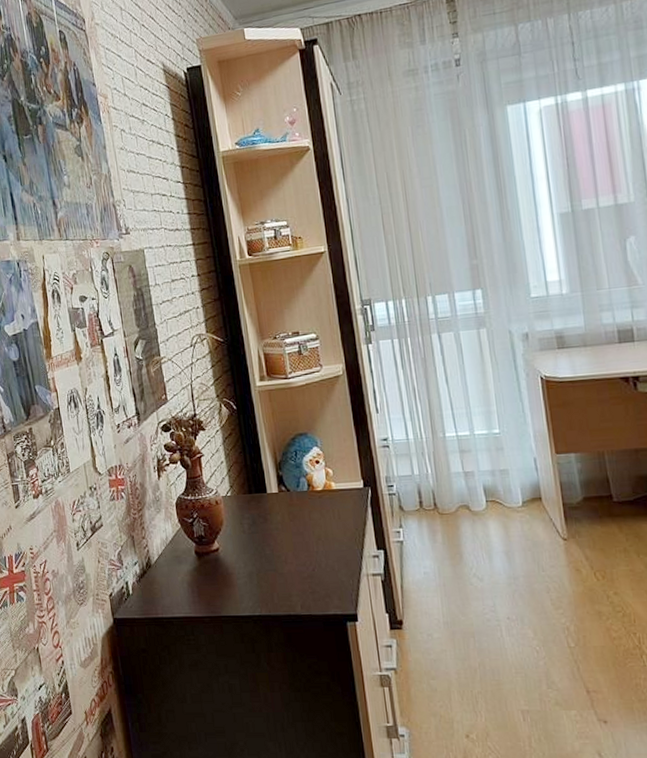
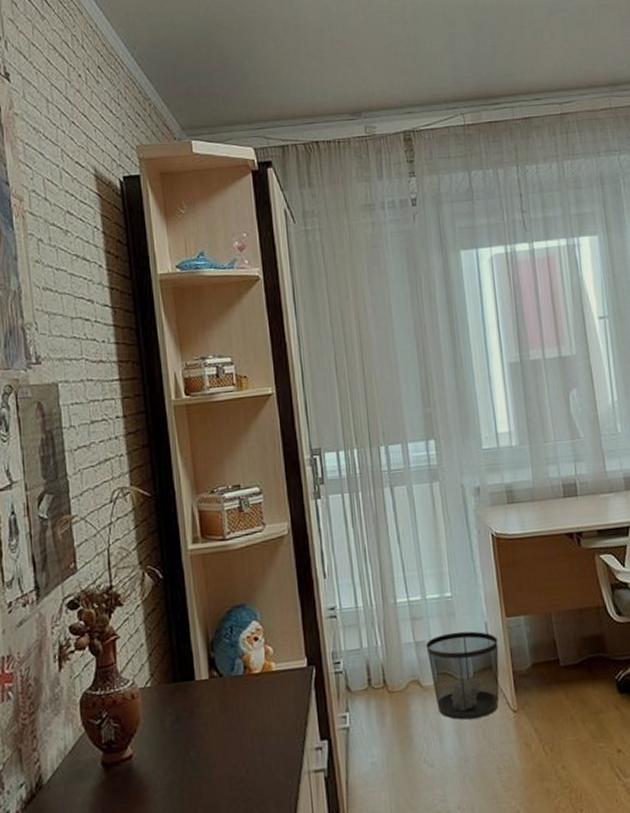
waste bin: none [474,464,549,543] -> present [425,631,500,720]

